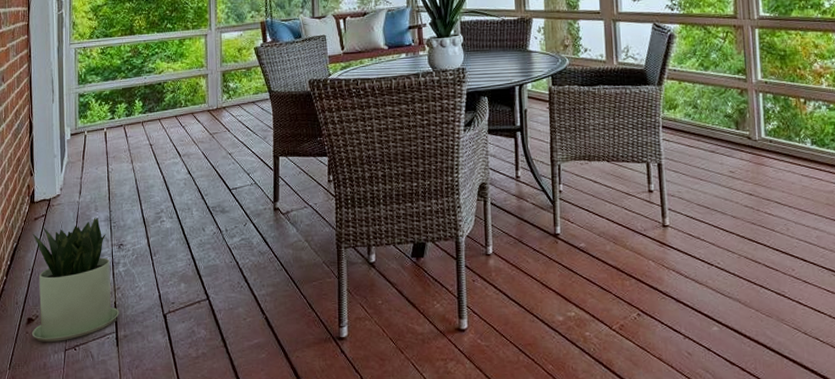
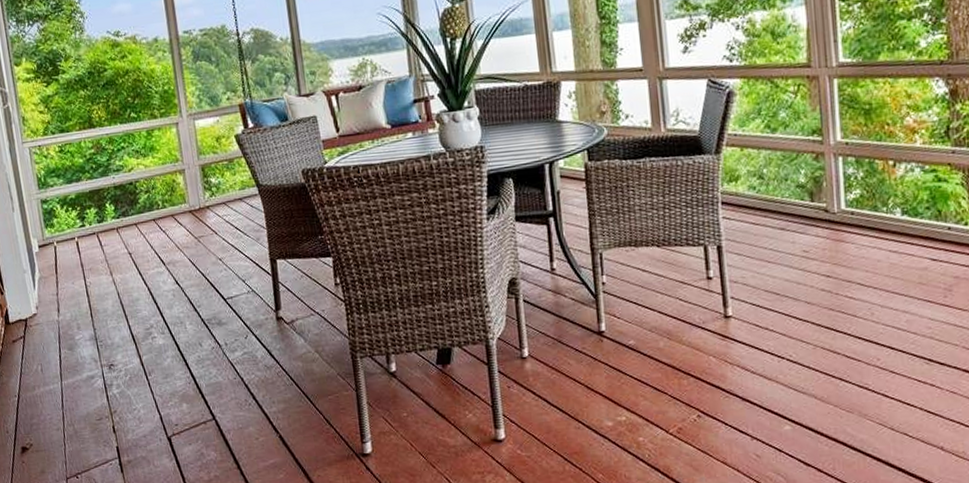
planter: present [31,217,119,342] -> none [13,336,120,471]

